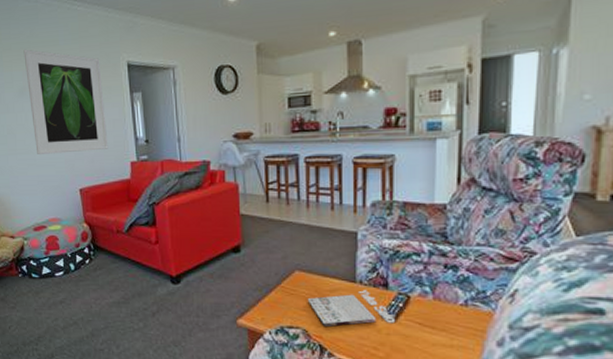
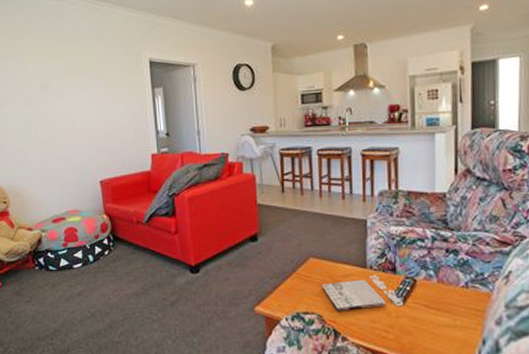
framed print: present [23,49,109,154] -> none [47,45,130,147]

